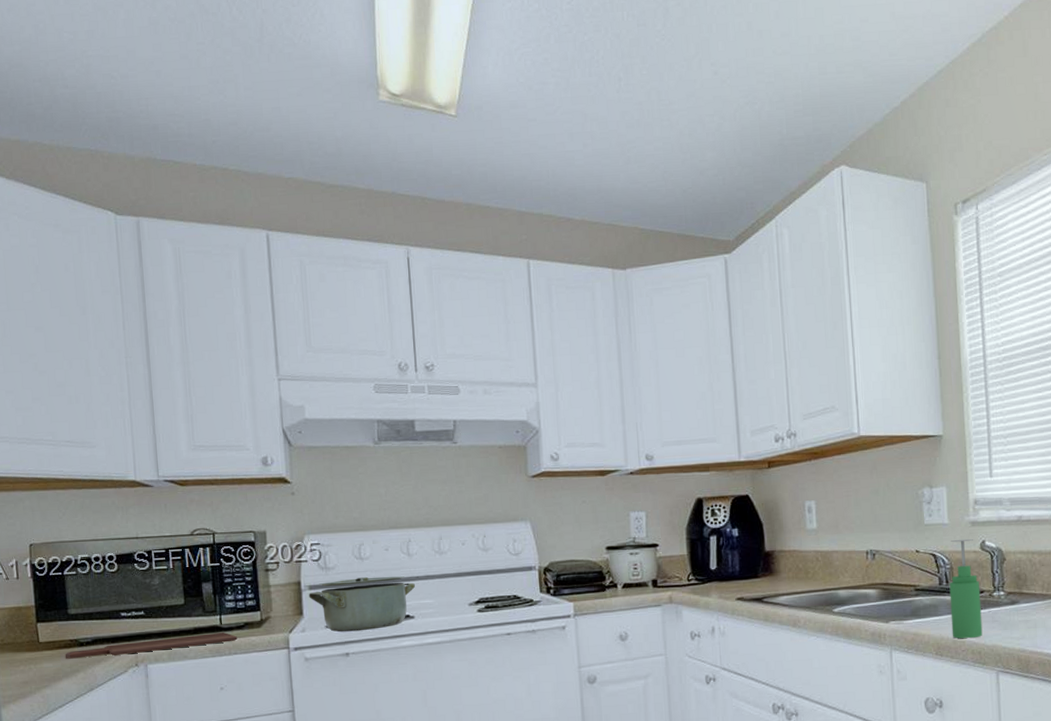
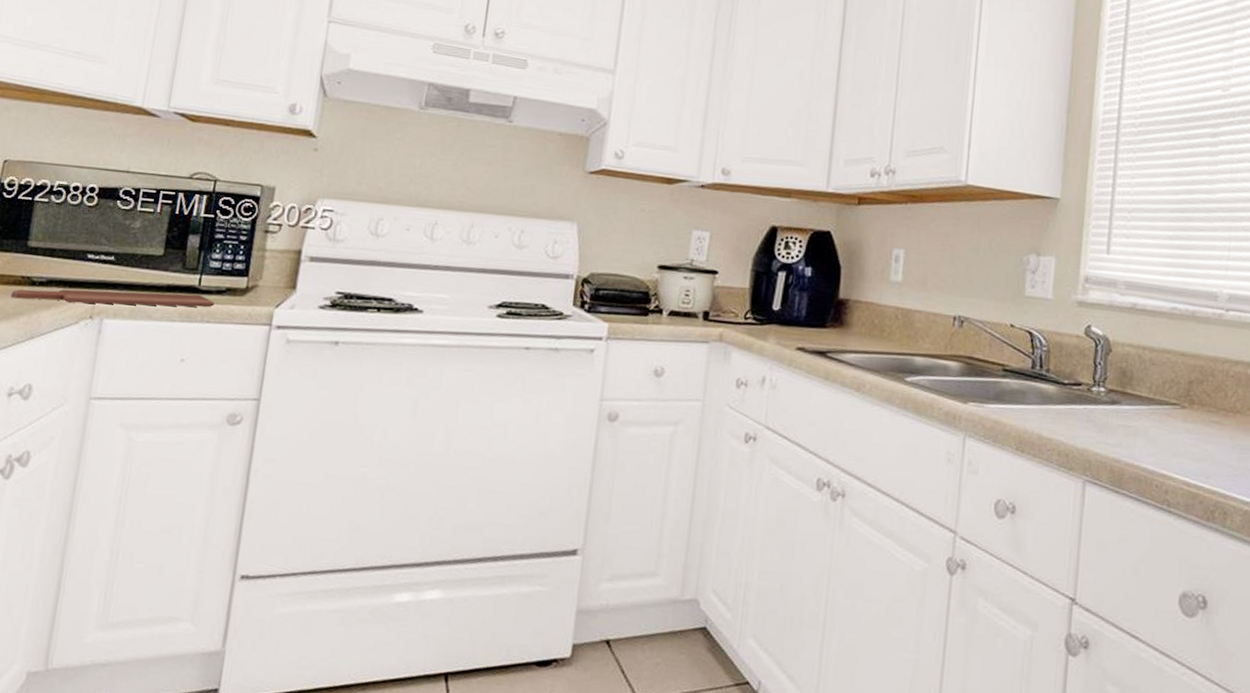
saucepan: present [309,576,416,633] -> none [307,256,433,319]
soap dispenser: present [949,538,983,639] -> none [1038,318,1079,438]

